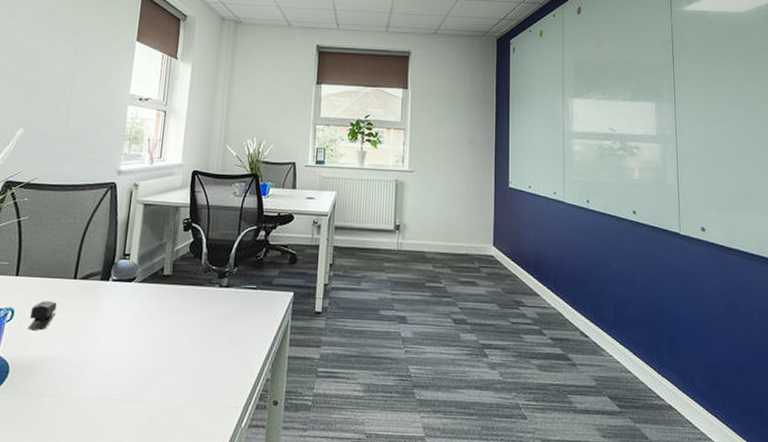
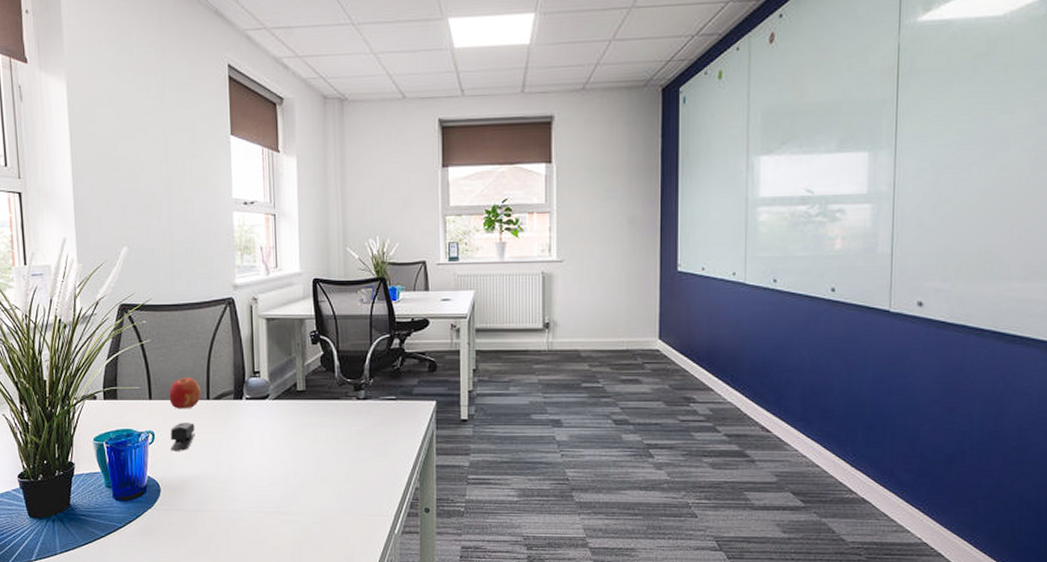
fruit: none [36,256,70,288] -> present [169,378,201,409]

